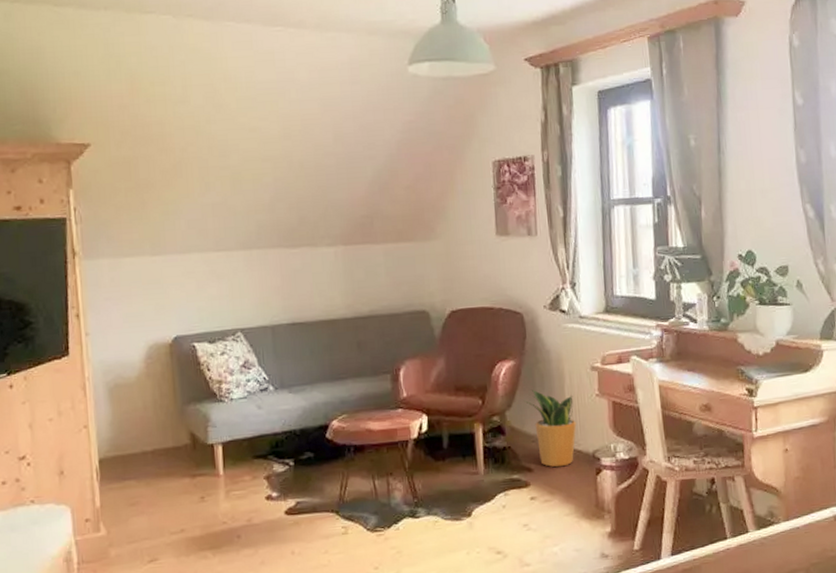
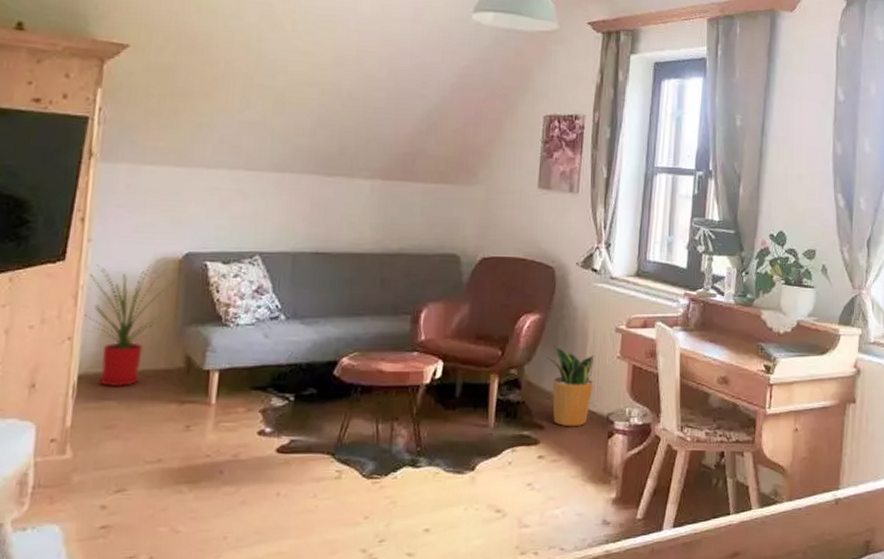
house plant: none [93,351,177,468] -> present [84,264,179,388]

